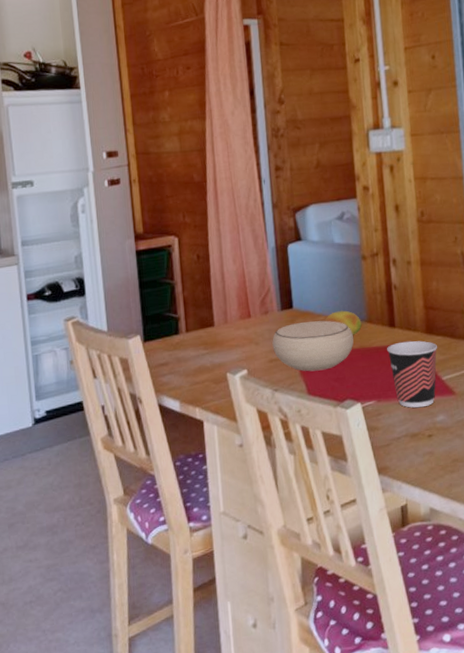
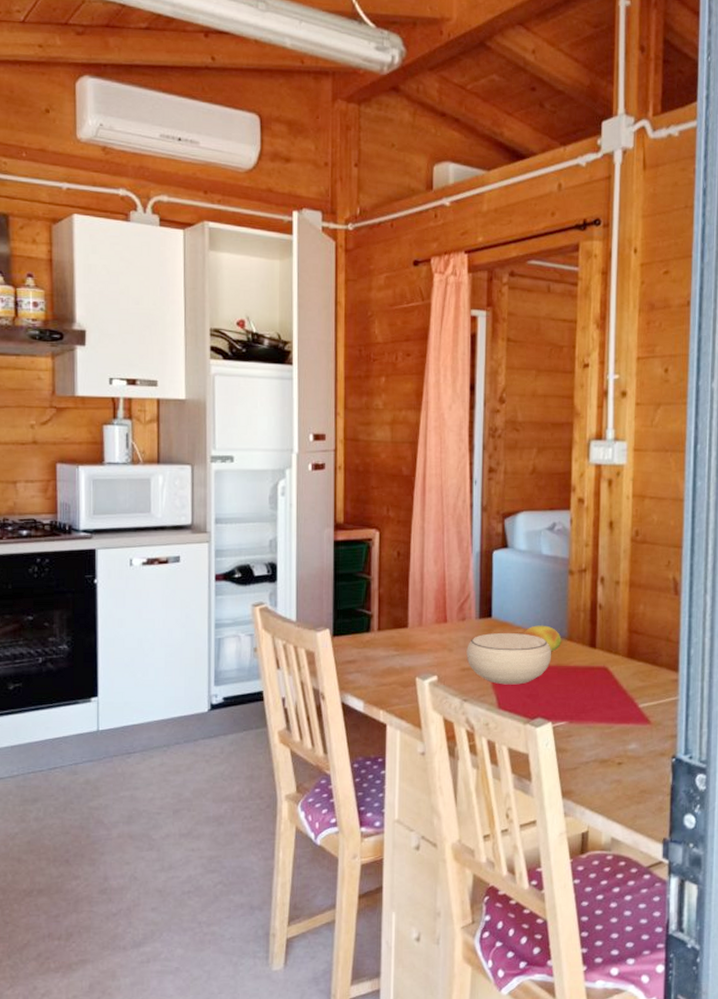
cup: present [387,340,438,408] -> none [585,663,638,734]

